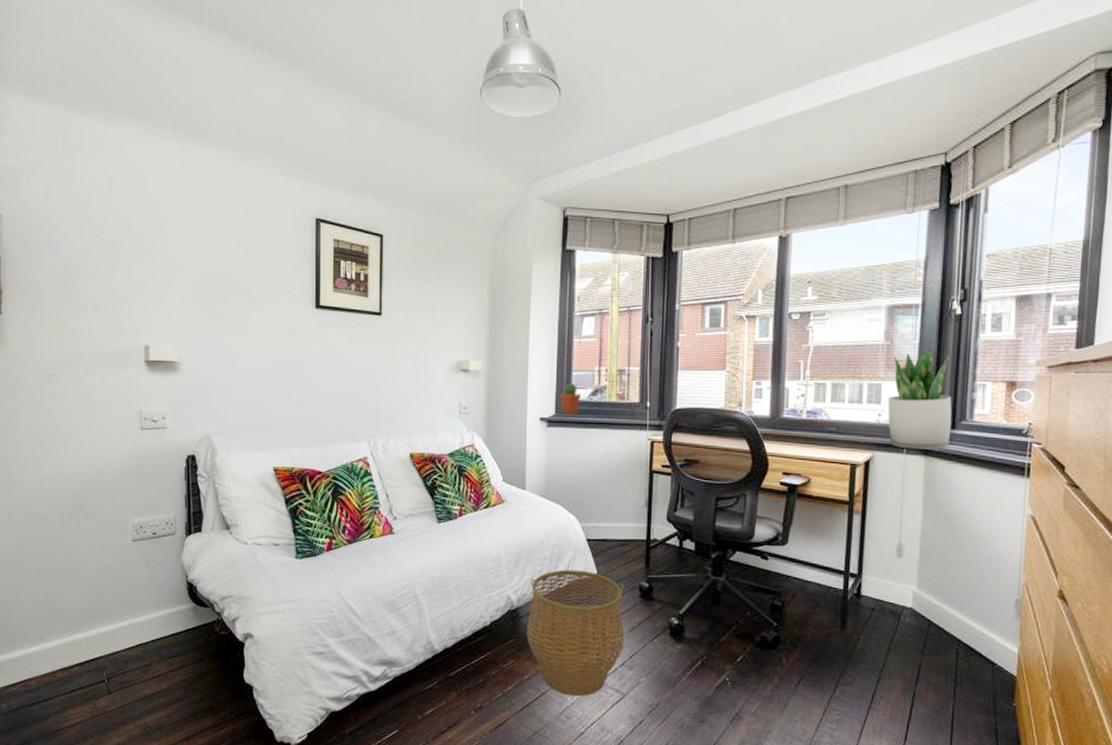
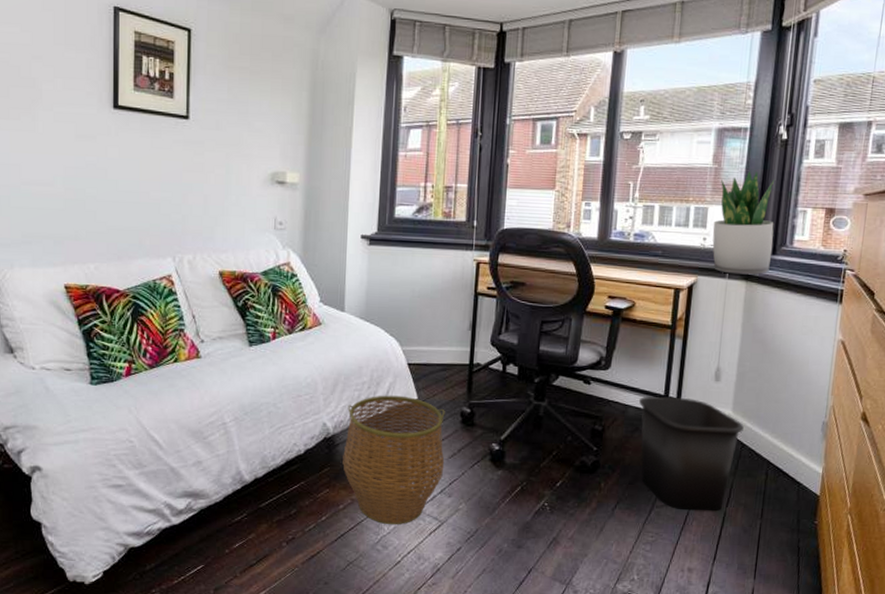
succulent plant: present [559,383,581,415] -> none [382,199,405,233]
waste bin: none [819,572,930,690] -> present [639,397,744,511]

